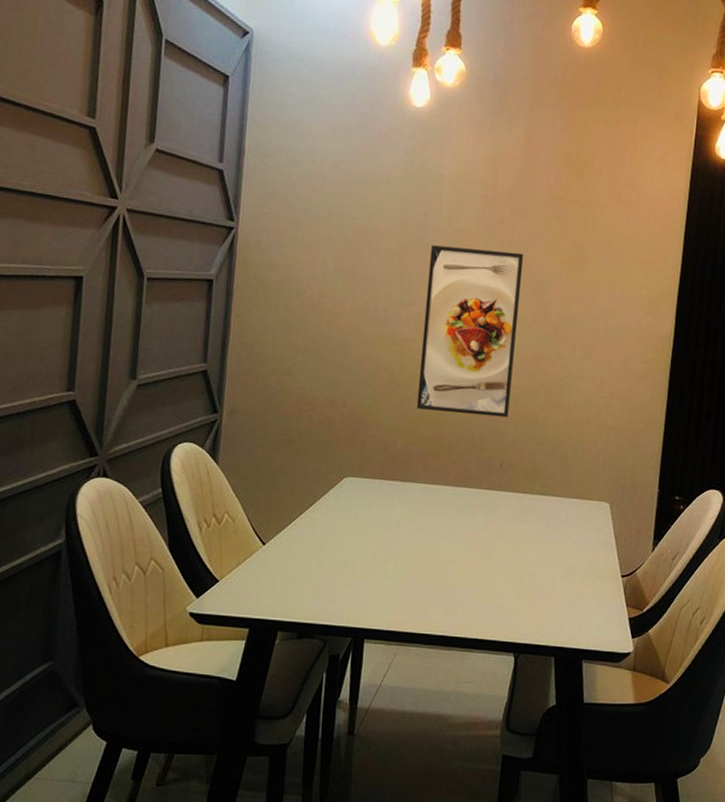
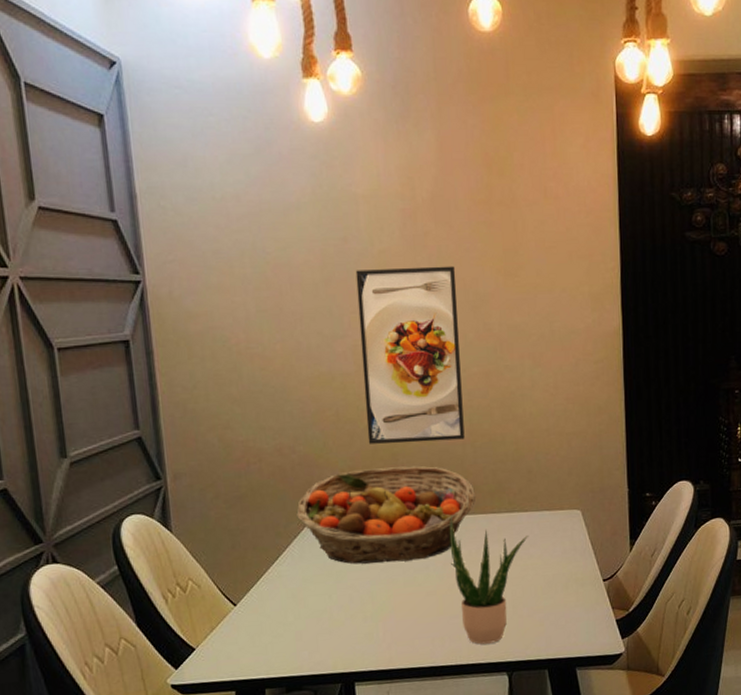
fruit basket: none [337,431,511,528] -> present [296,466,477,564]
potted plant: none [476,488,556,622] -> present [449,514,529,645]

